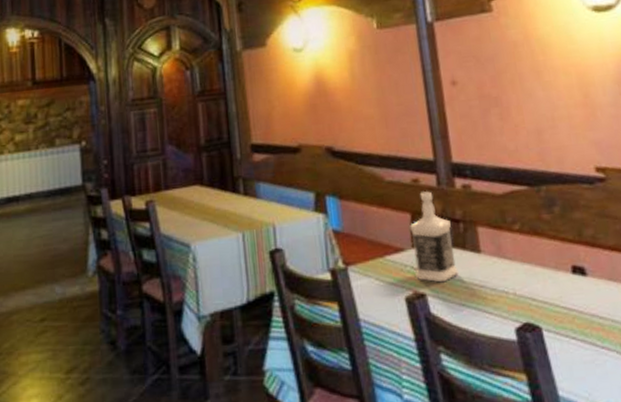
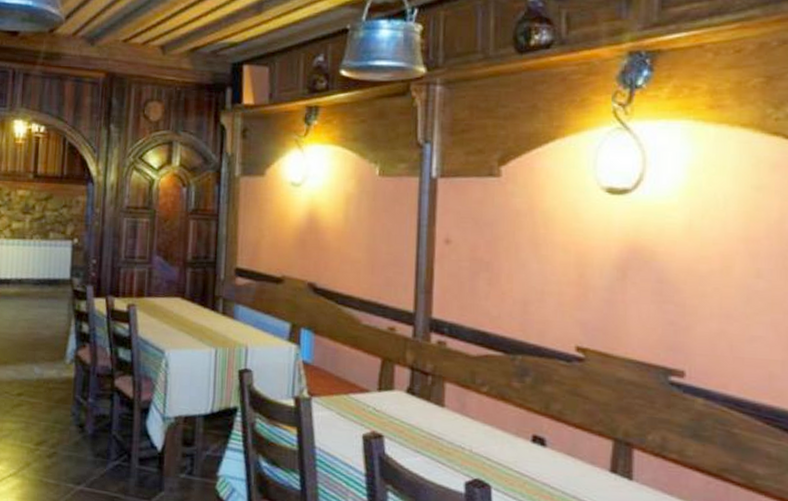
bottle: present [410,190,458,283] -> none [377,339,419,428]

